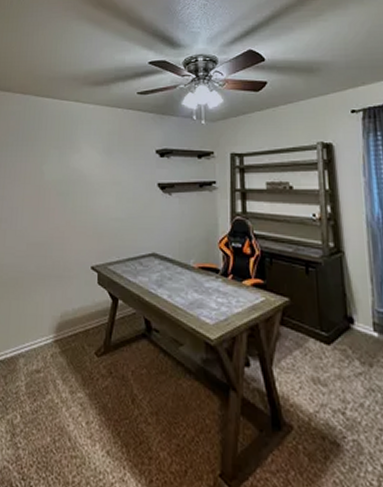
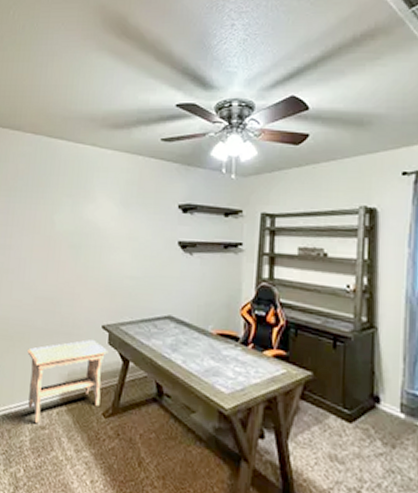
footstool: none [21,281,98,367] -> present [27,340,109,423]

